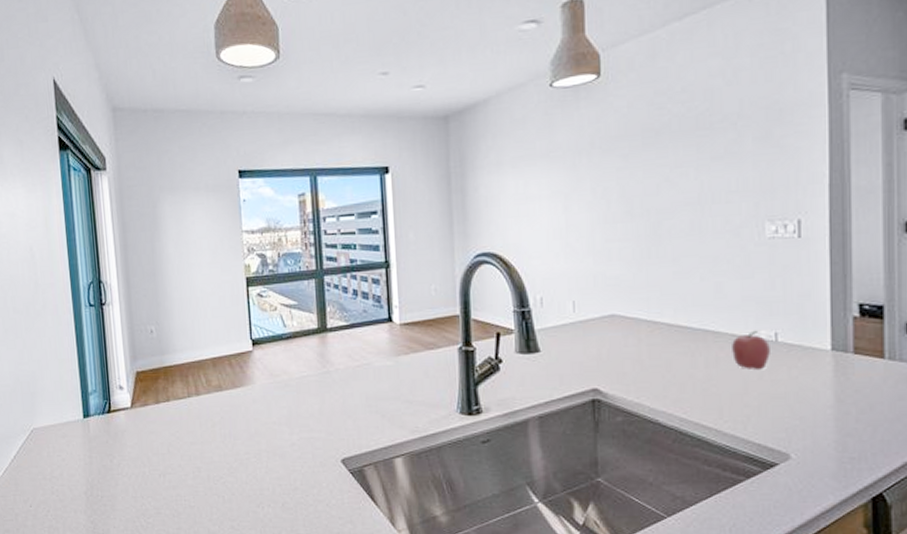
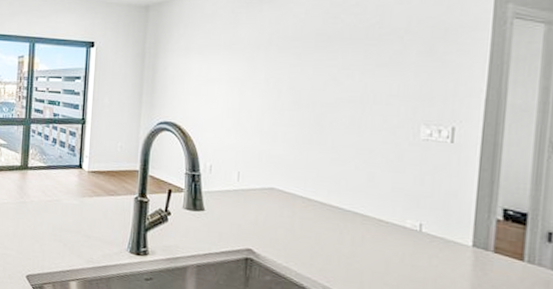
fruit: present [732,330,770,371] -> none [377,218,414,255]

